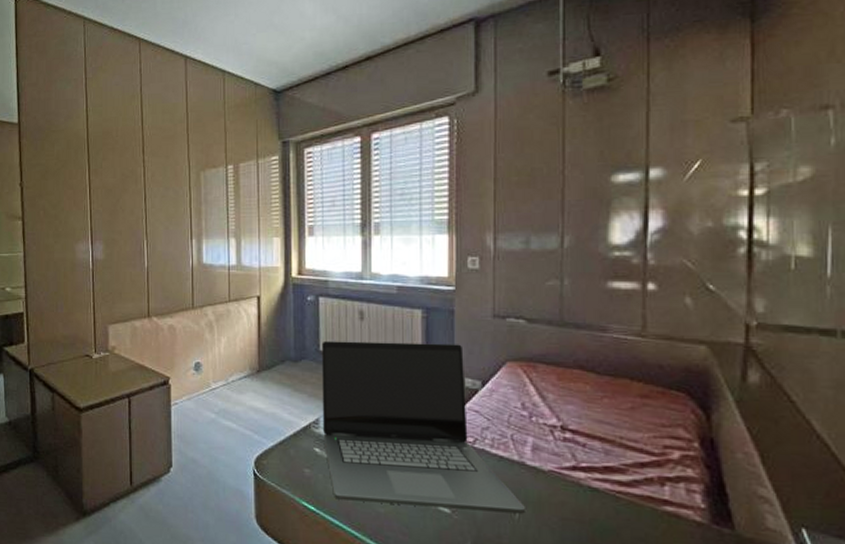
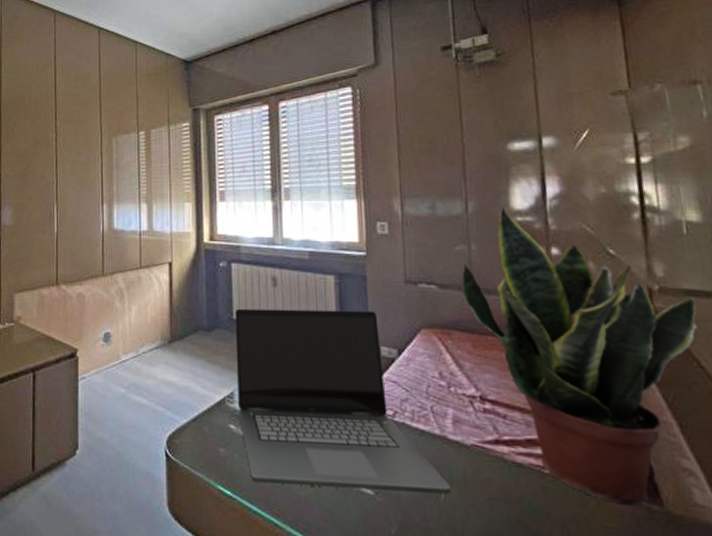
potted plant: none [551,240,794,528] -> present [461,206,698,505]

